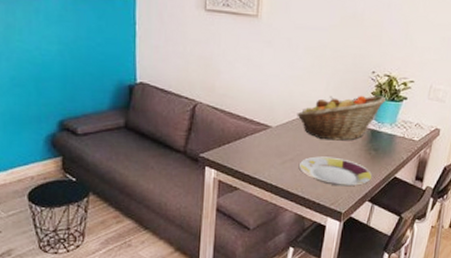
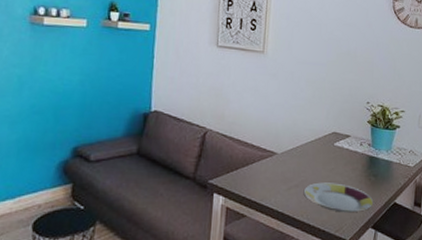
fruit basket: present [297,95,387,141] -> none [300,123,382,167]

